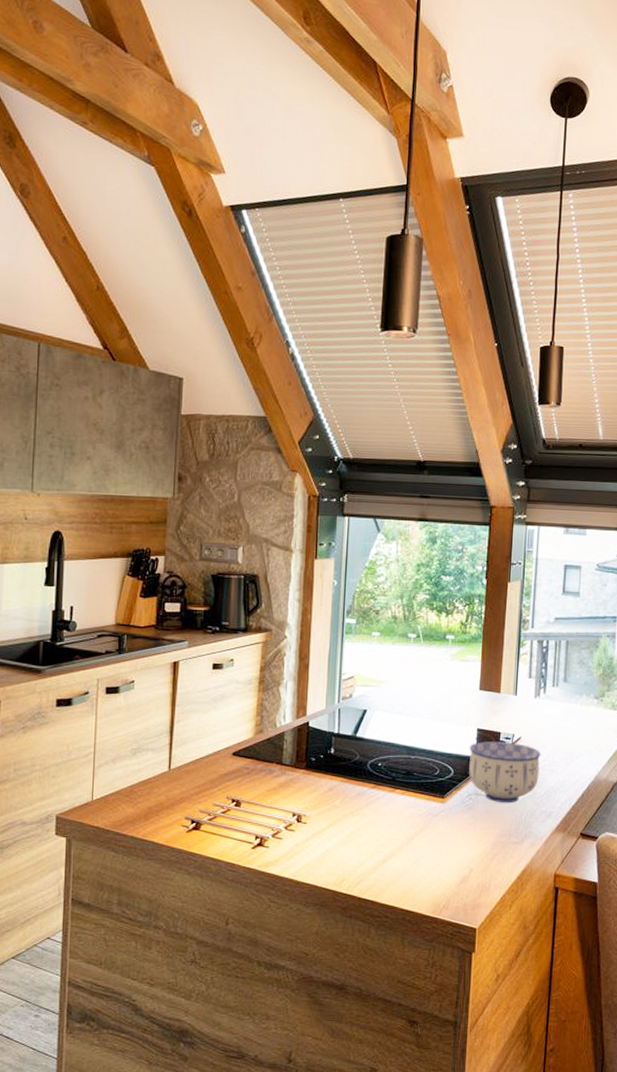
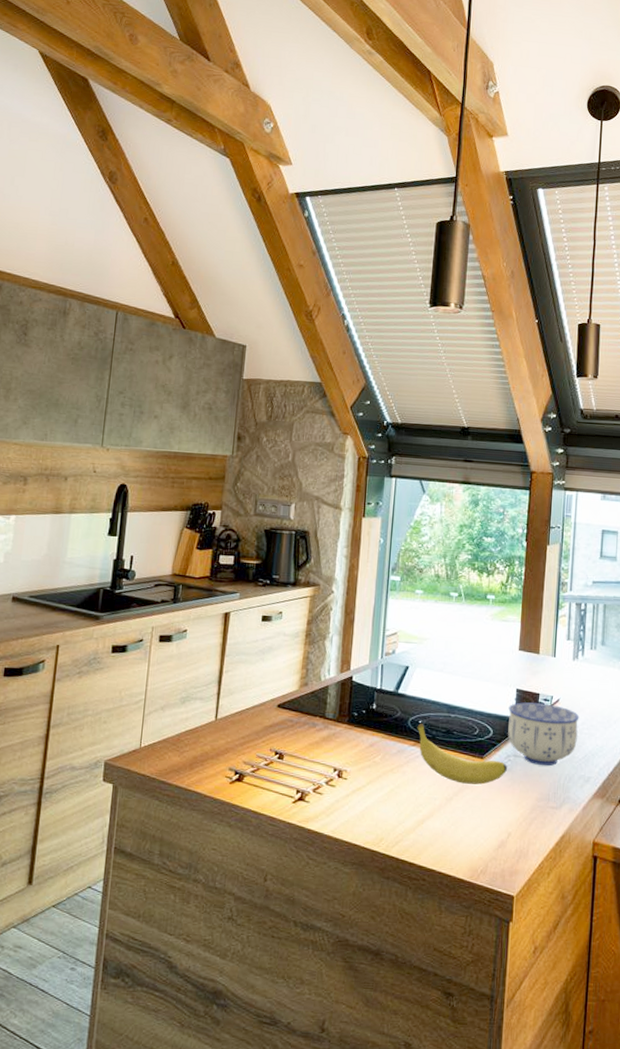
fruit: none [376,766,468,824] -> present [417,724,507,785]

